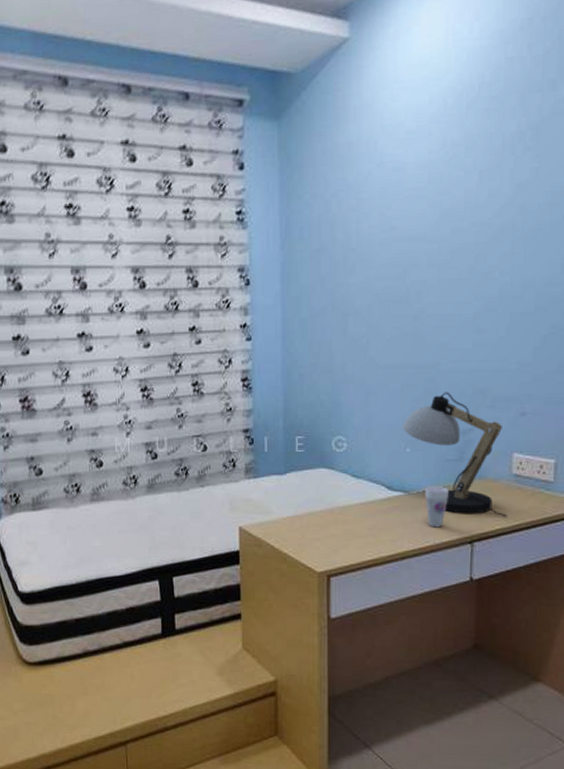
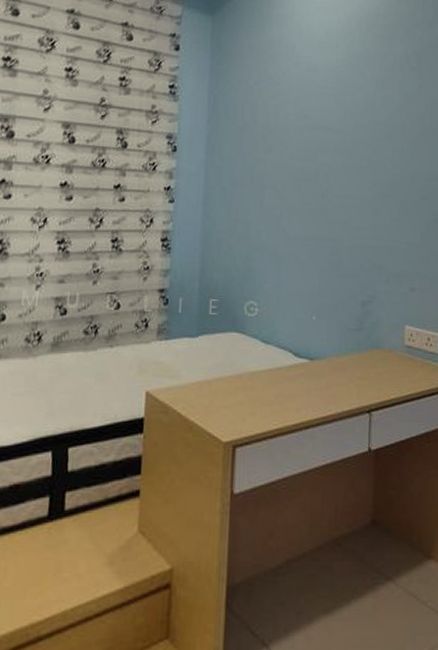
desk lamp: present [402,392,507,517] -> none [309,265,401,387]
cup: present [425,486,449,528] -> none [328,354,350,396]

